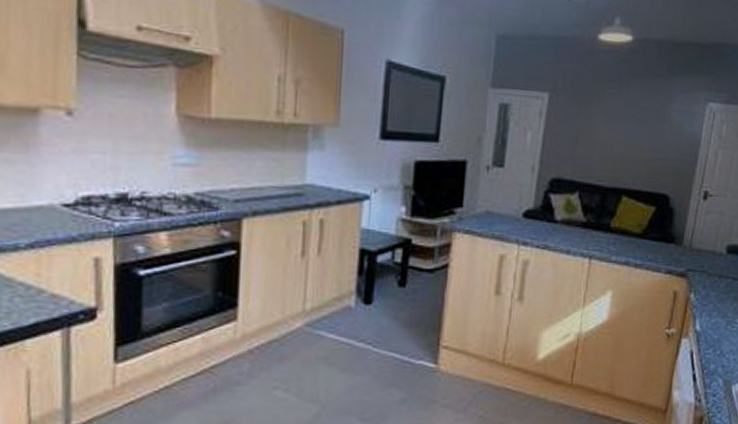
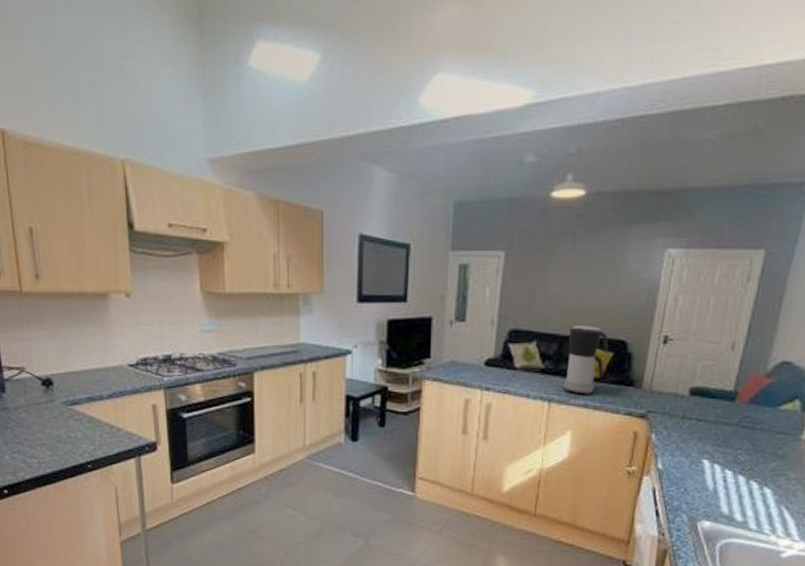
coffee maker: none [604,177,651,253] -> present [563,326,608,396]

